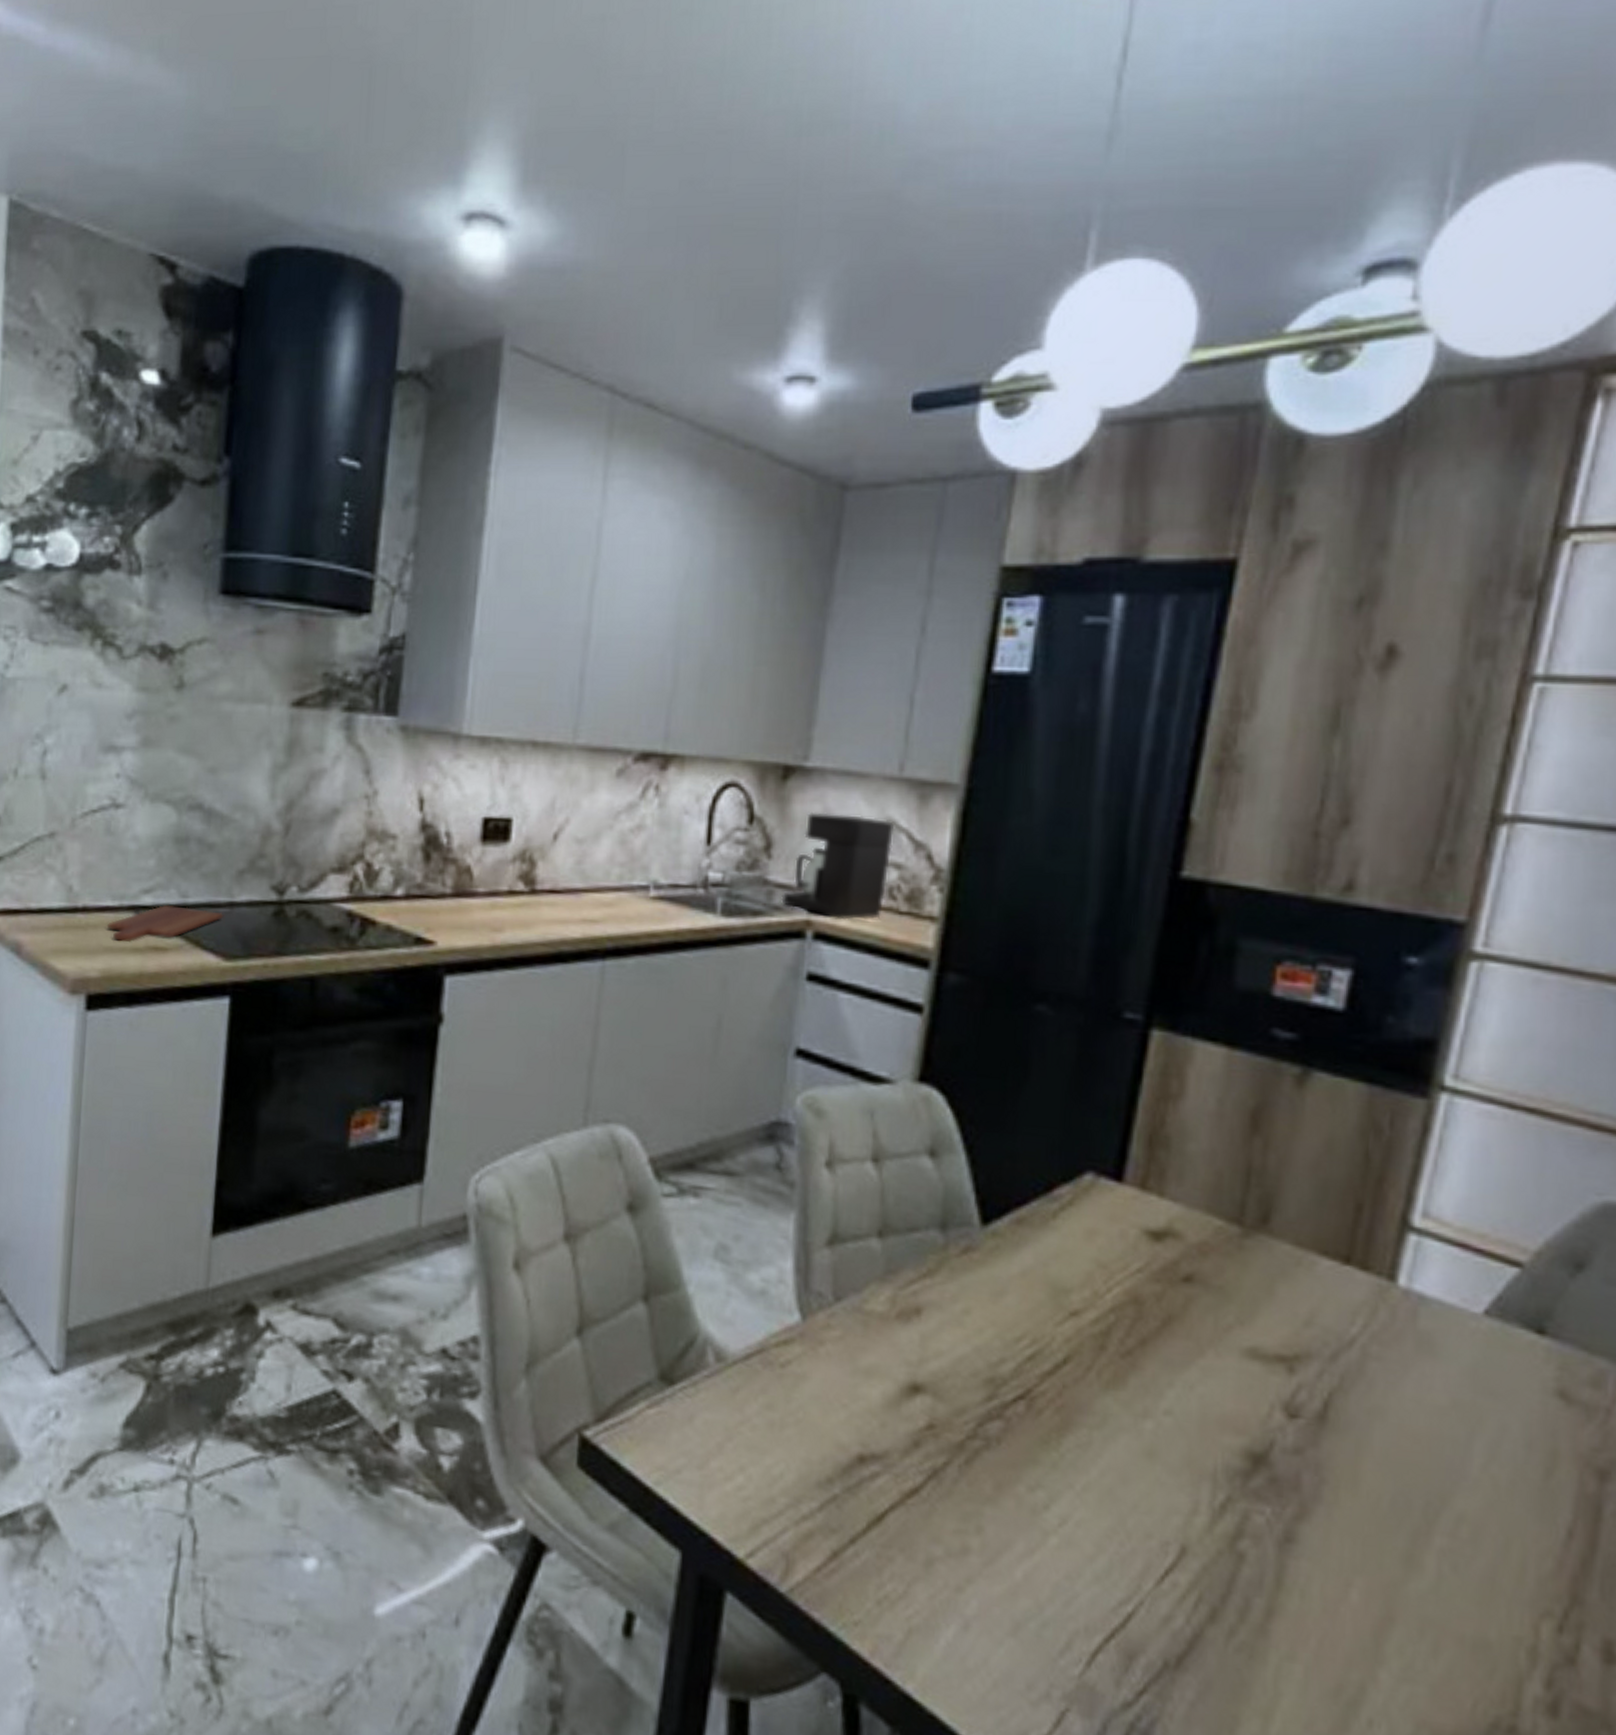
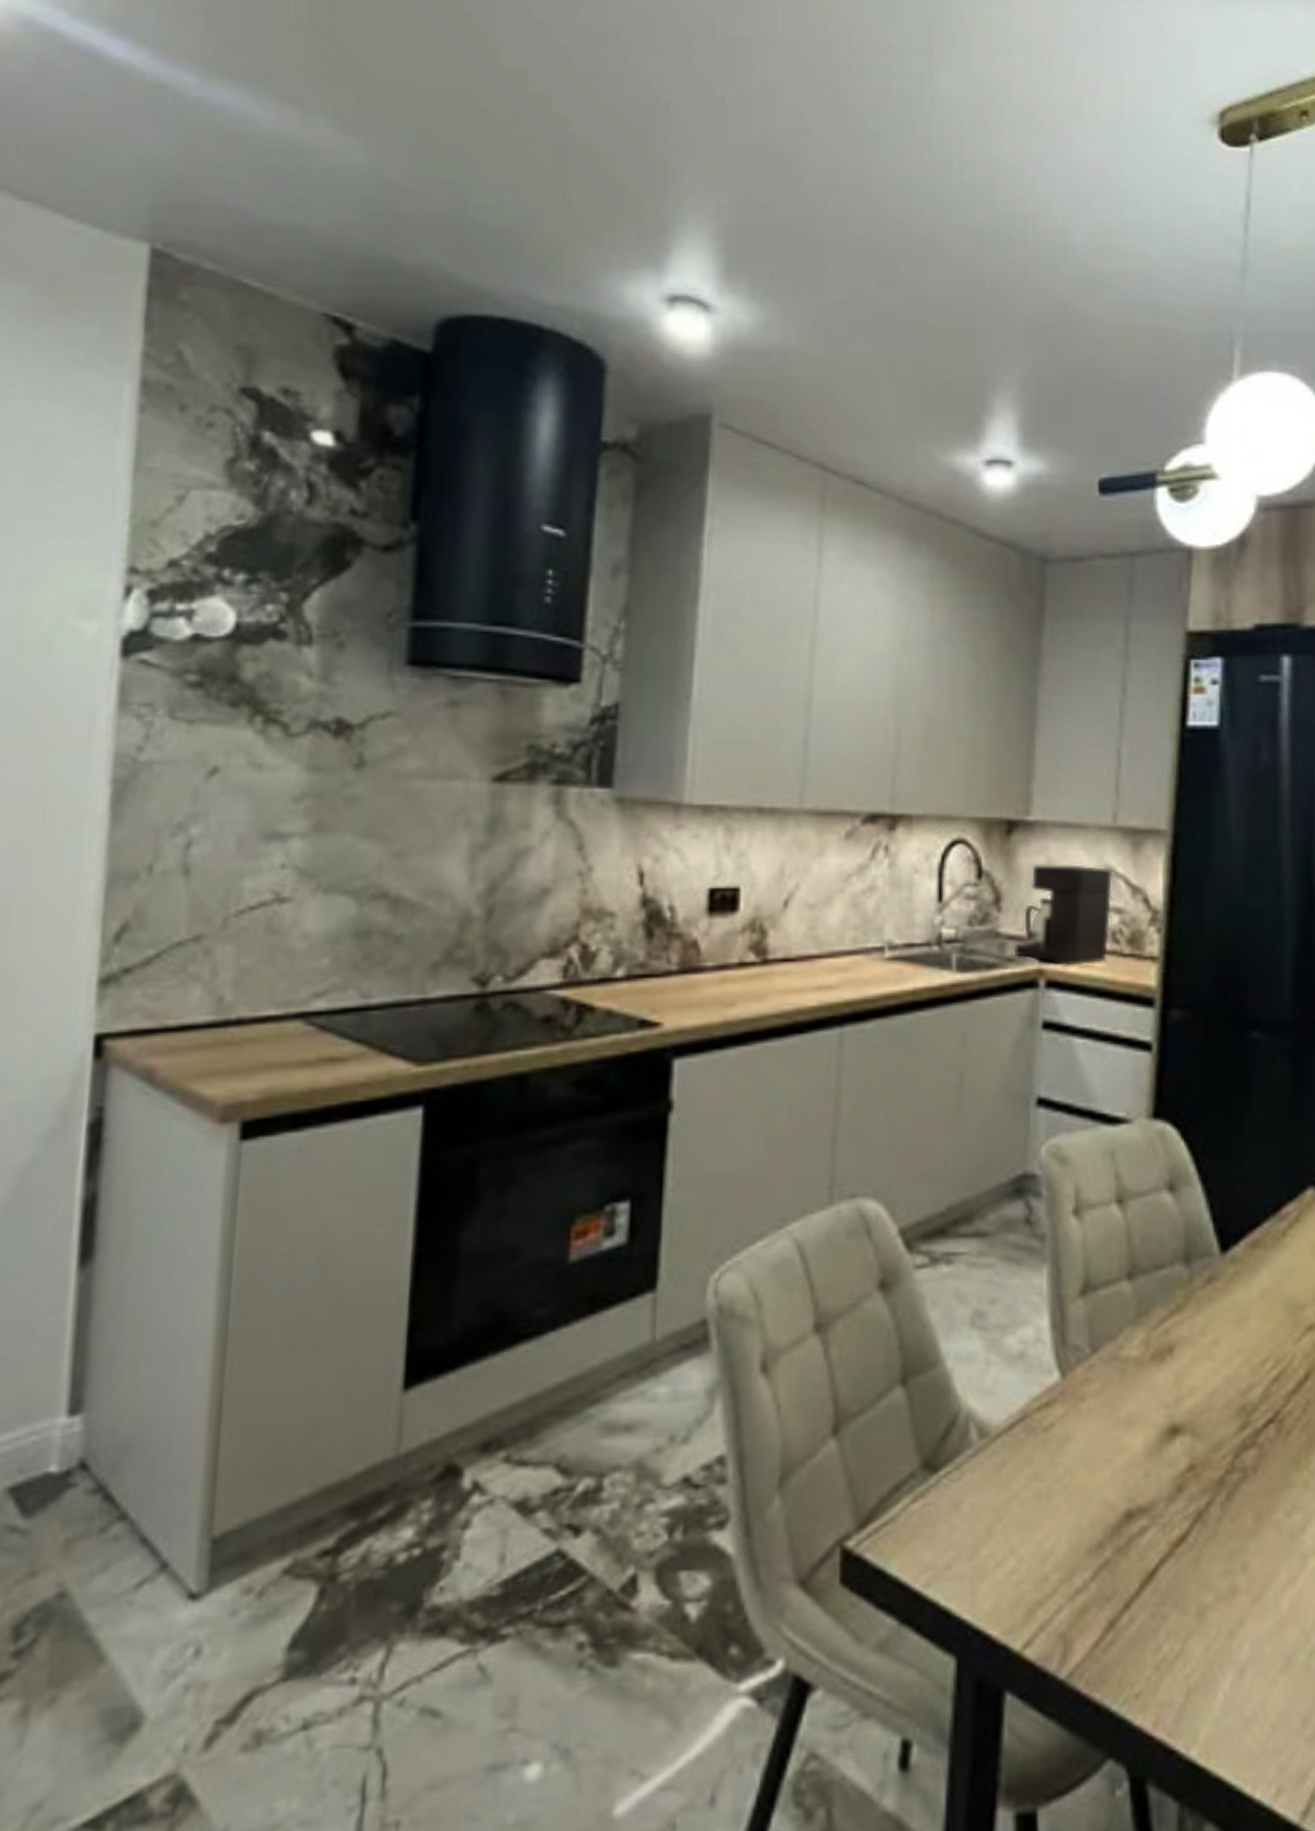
cutting board: present [106,904,224,943] -> none [267,1007,415,1056]

